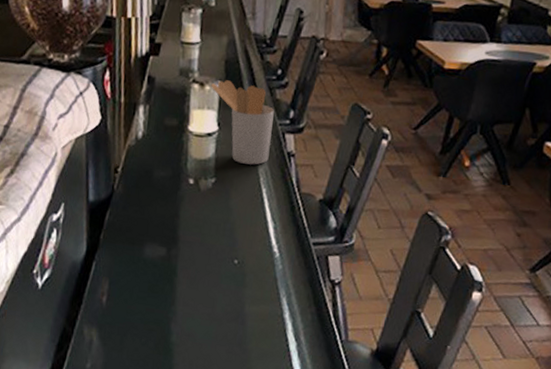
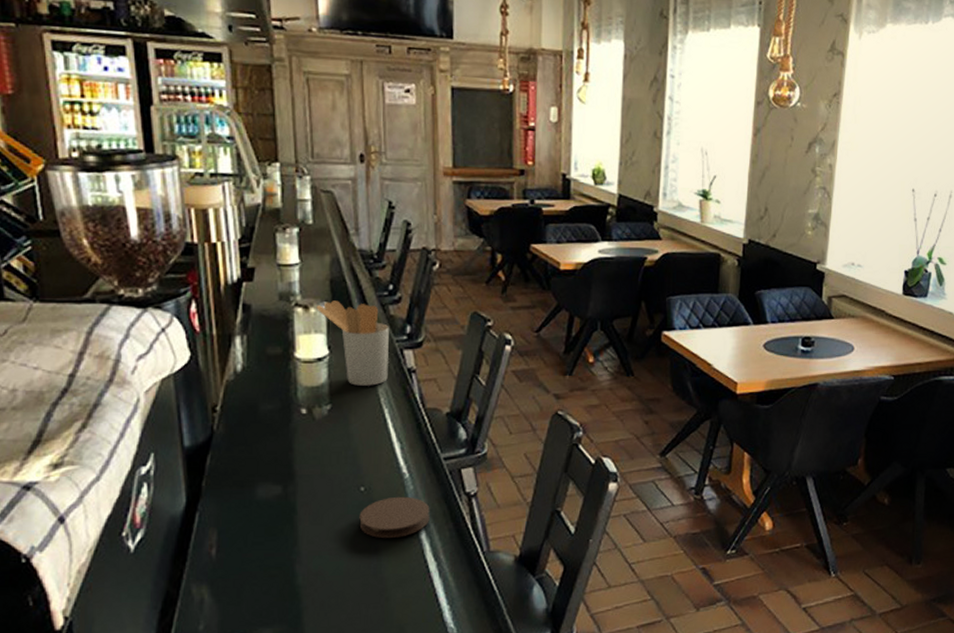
coaster: none [230,273,296,313] -> present [359,496,430,538]

